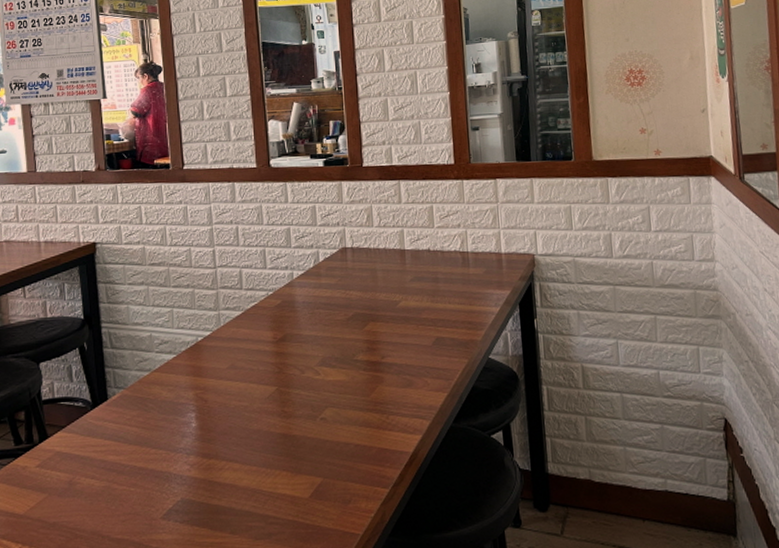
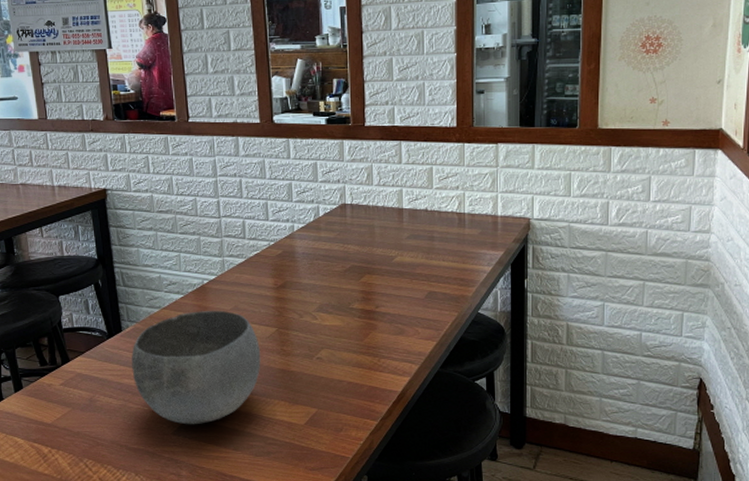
bowl: none [118,370,260,506] -> present [132,310,261,425]

